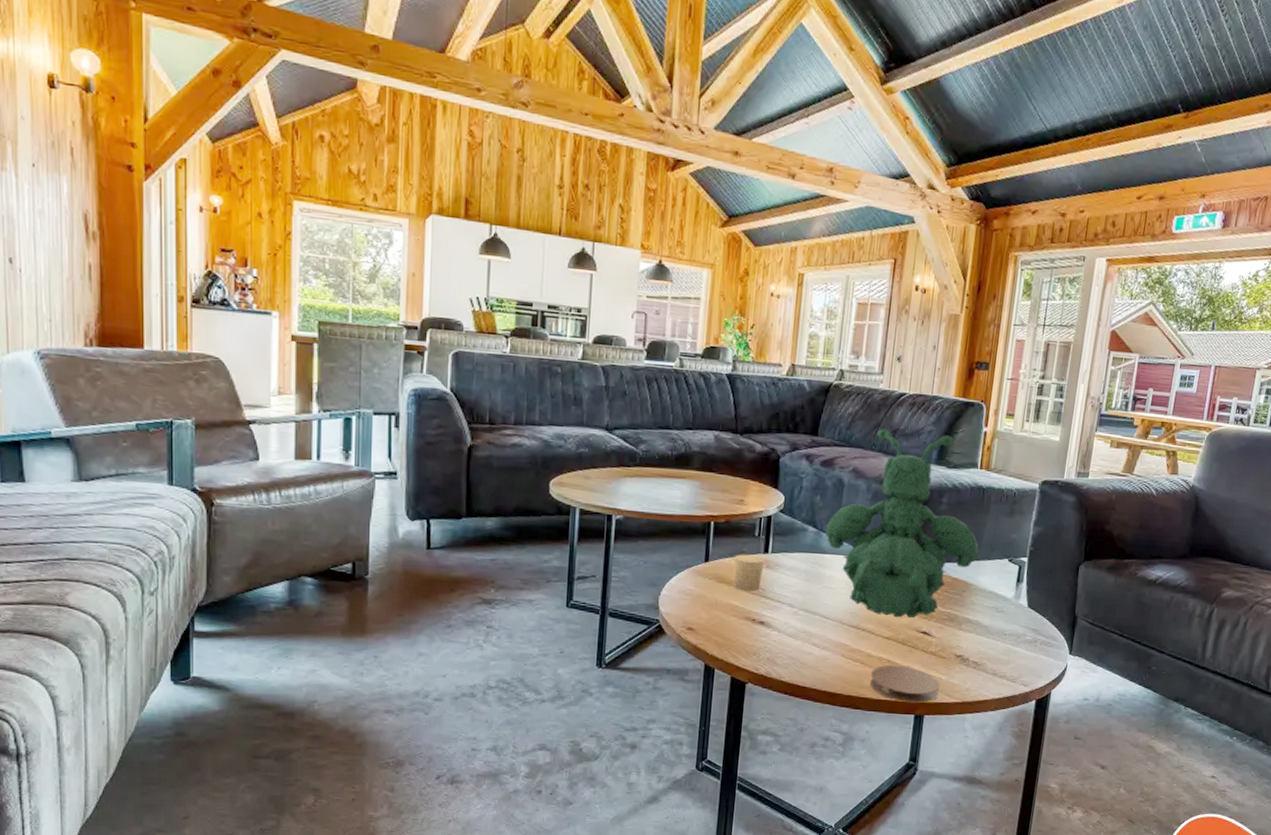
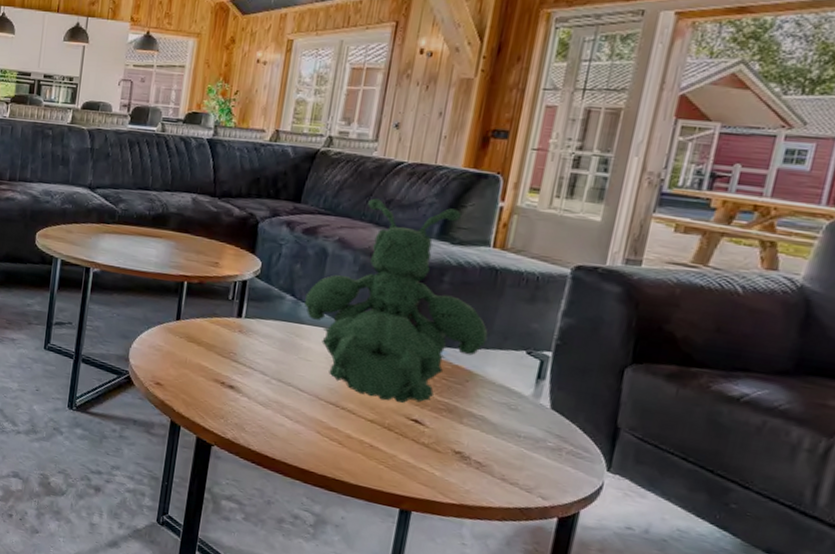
candle: present [733,554,765,592] -> none [204,316,238,355]
coaster: present [869,665,940,704] -> none [347,449,432,498]

